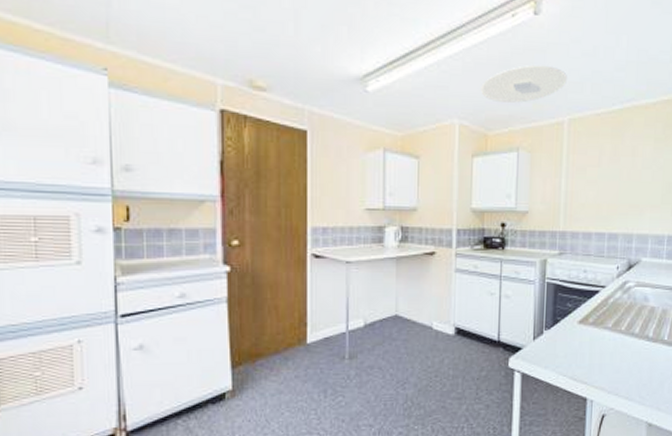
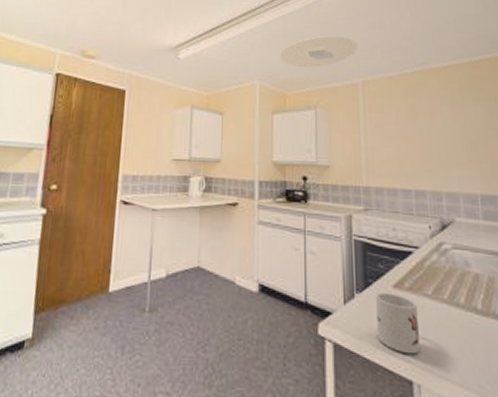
mug: none [561,327,598,377] -> present [376,292,420,355]

